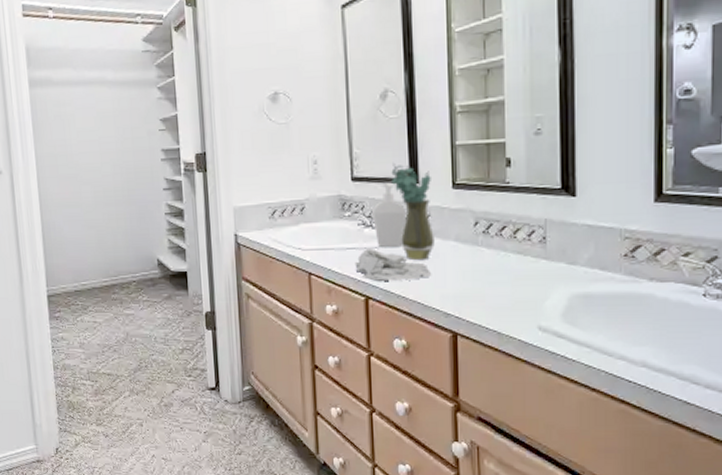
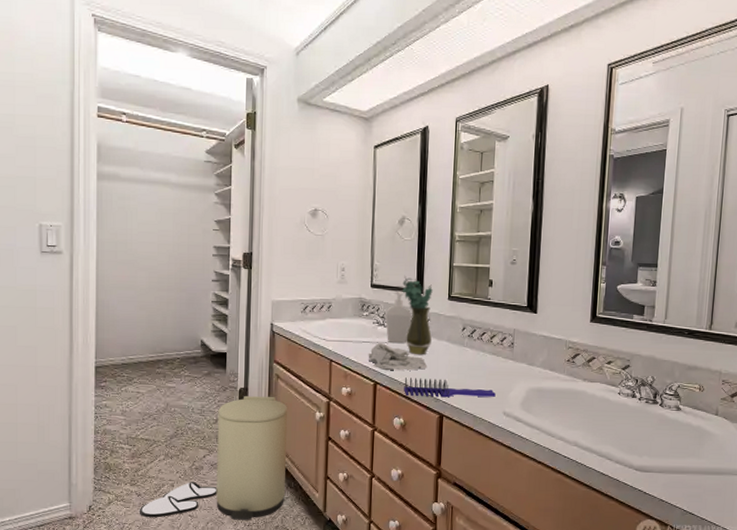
slippers: none [108,421,191,460] -> present [139,482,218,517]
pedal bin: none [183,319,269,464] -> present [216,395,288,520]
hairbrush: none [403,288,526,313] -> present [404,378,496,398]

